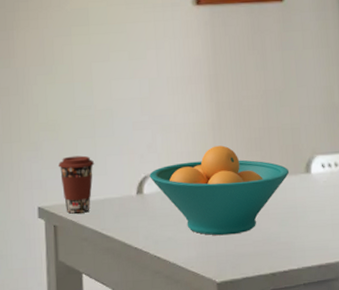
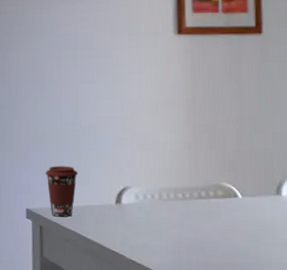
fruit bowl: present [149,145,290,236] -> none [128,164,261,246]

